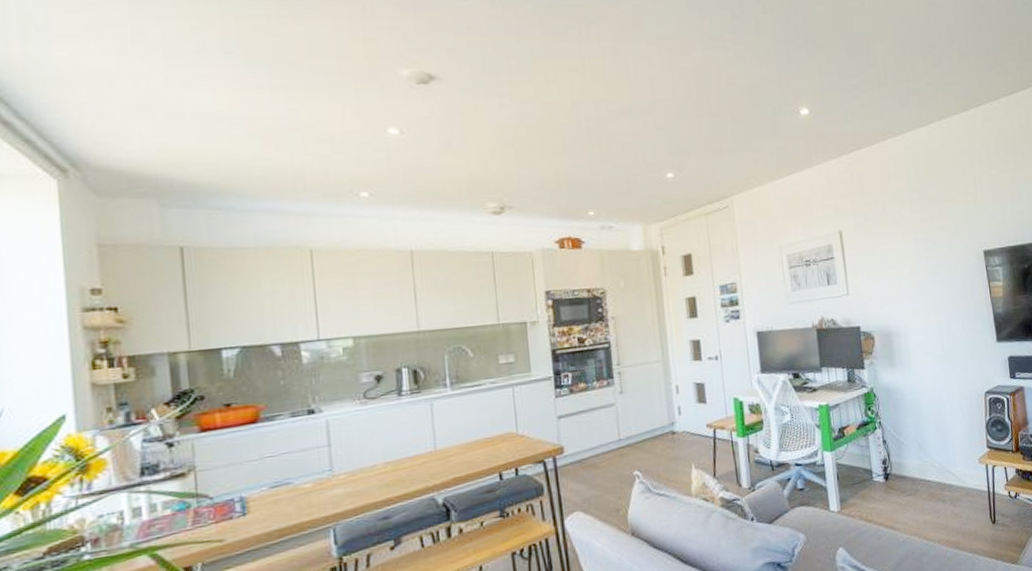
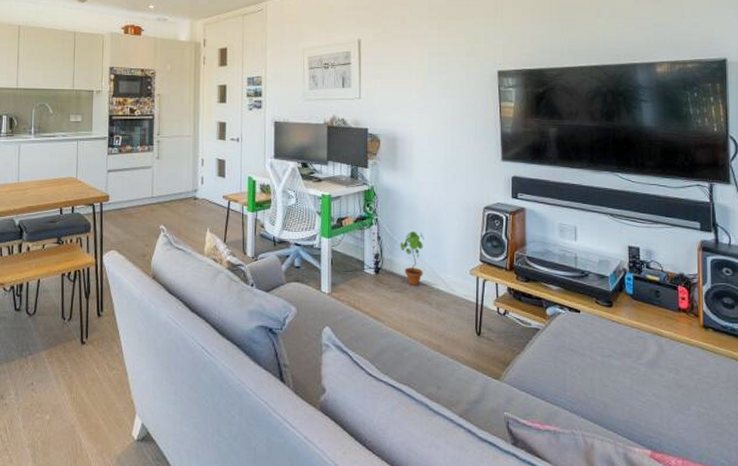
potted plant: none [906,428,933,486] -> present [400,231,424,285]

